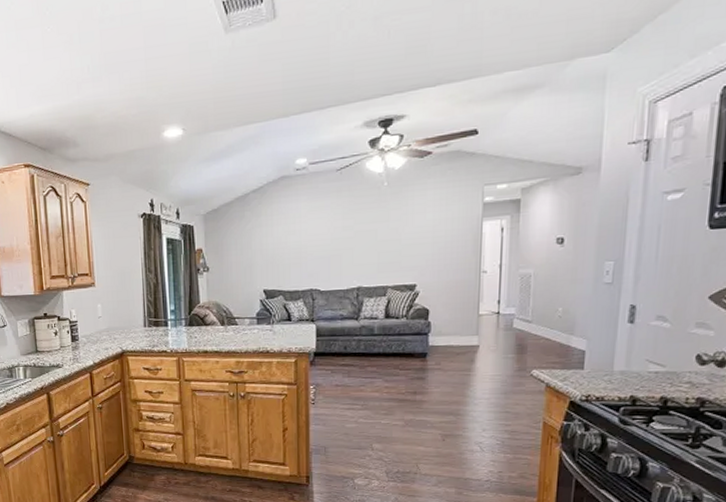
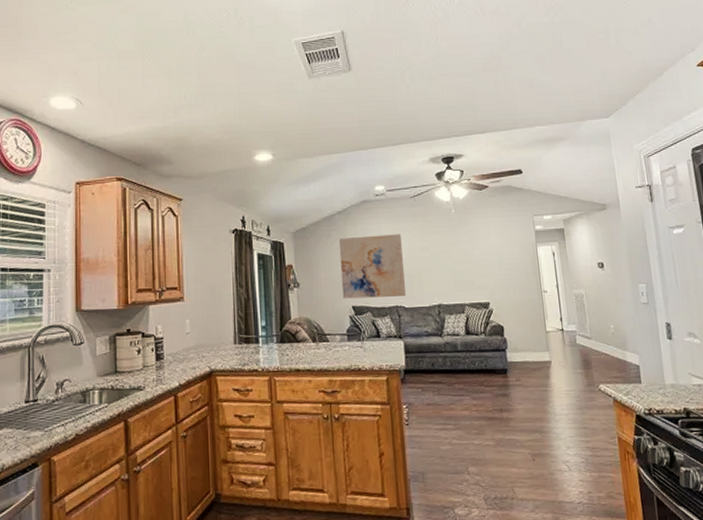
wall art: none [252,212,322,283] -> present [338,234,406,299]

